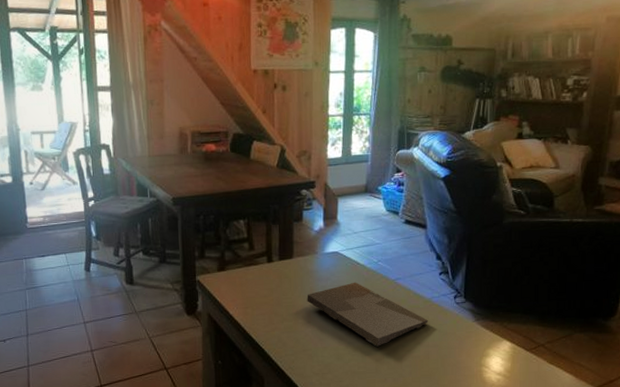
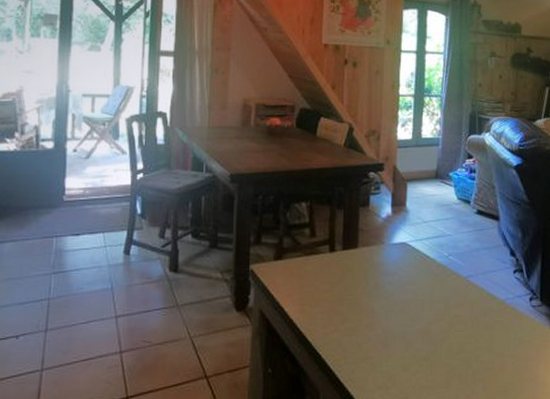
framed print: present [307,282,428,347] -> none [371,278,502,356]

